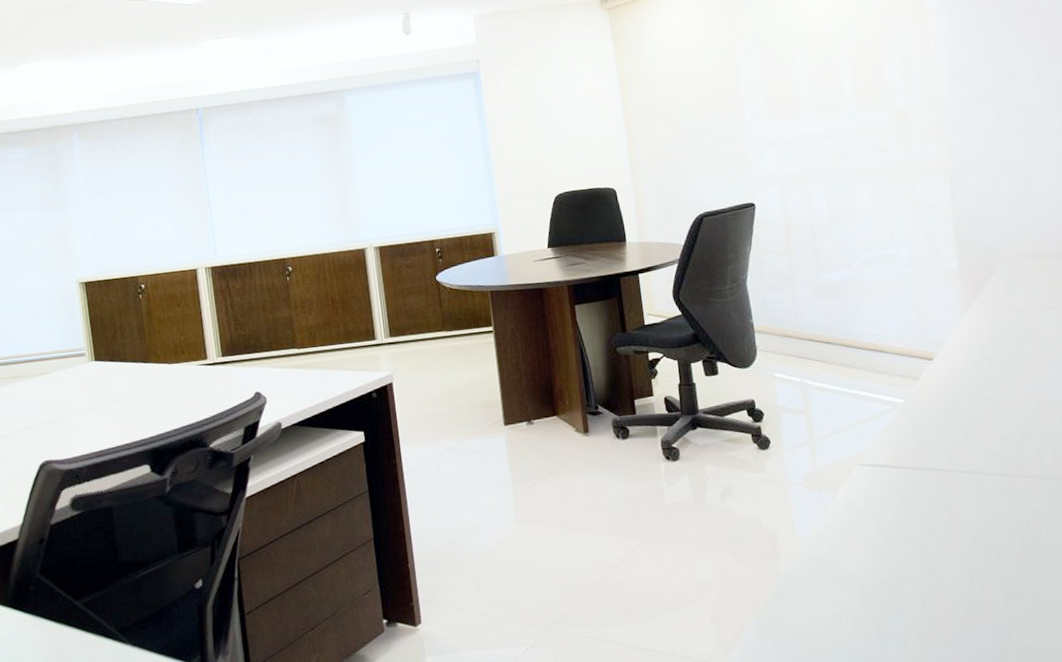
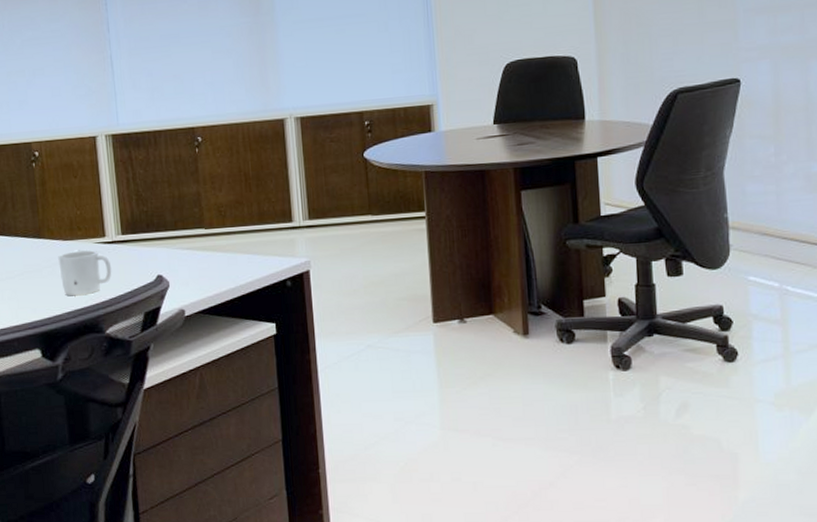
mug: none [164,371,214,415] -> present [58,250,112,296]

